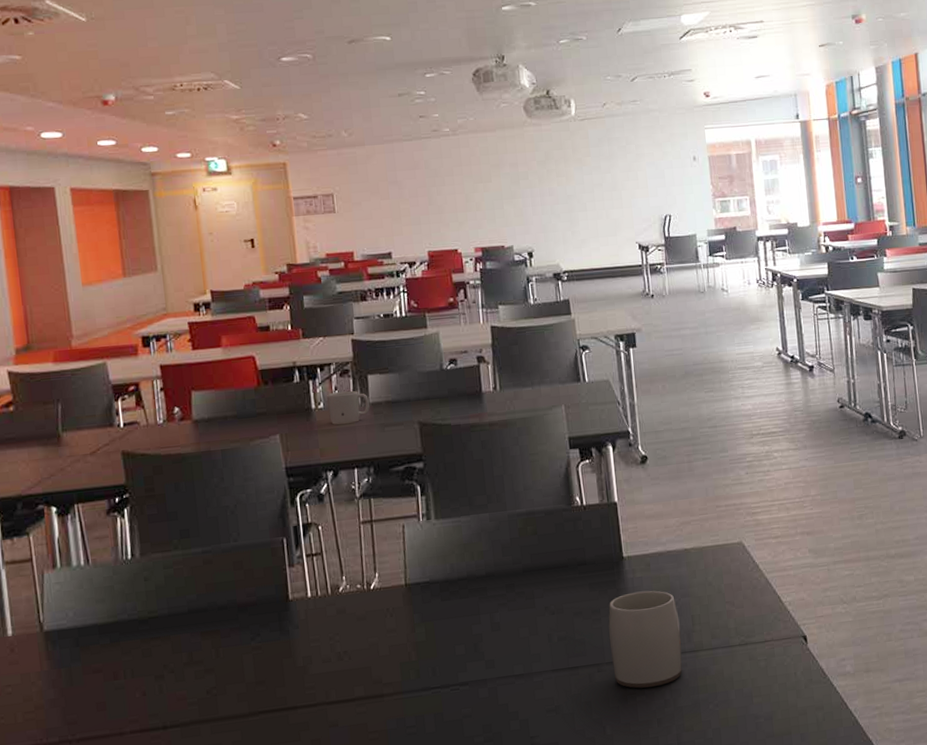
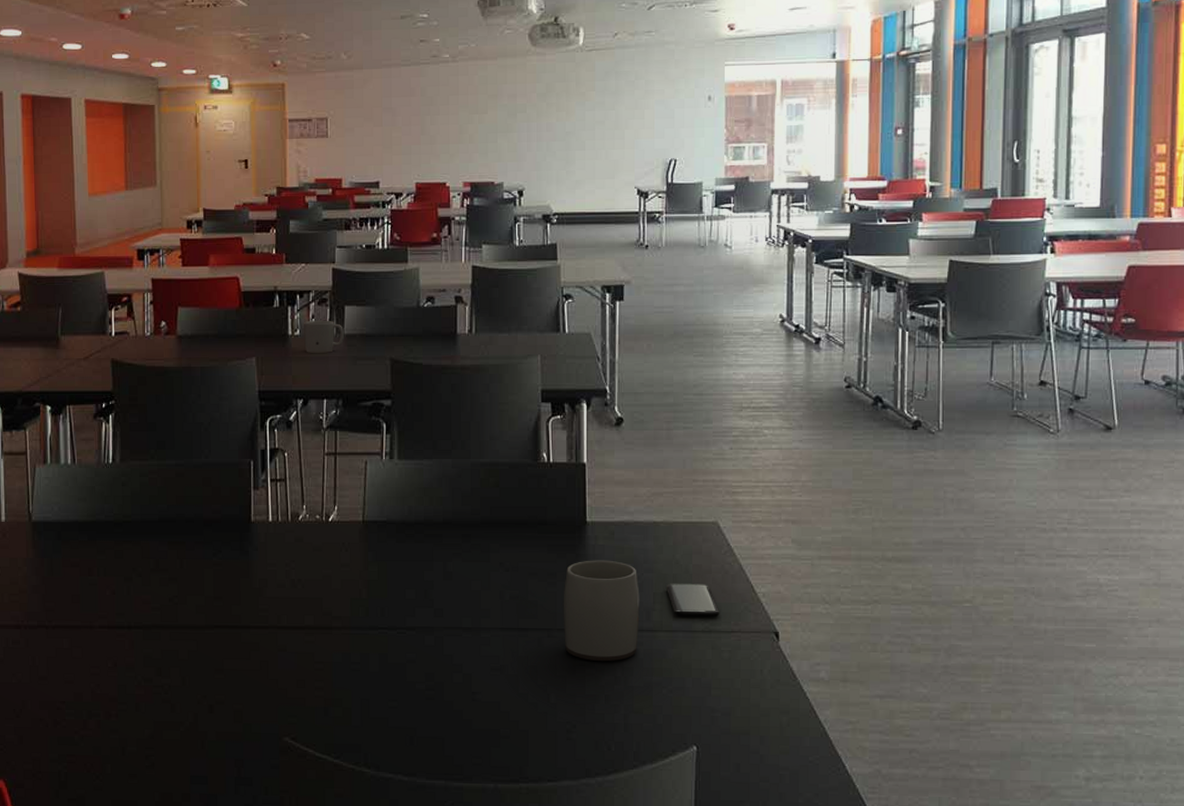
smartphone: none [703,600,753,634] -> present [667,583,720,617]

